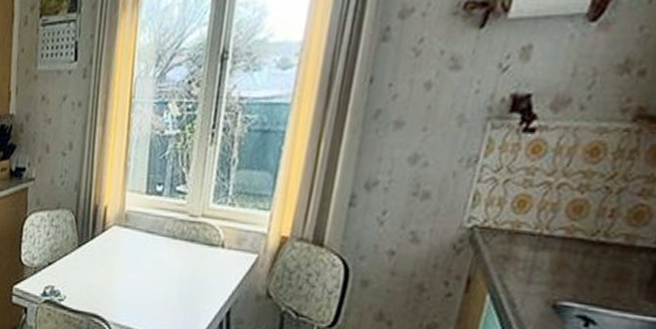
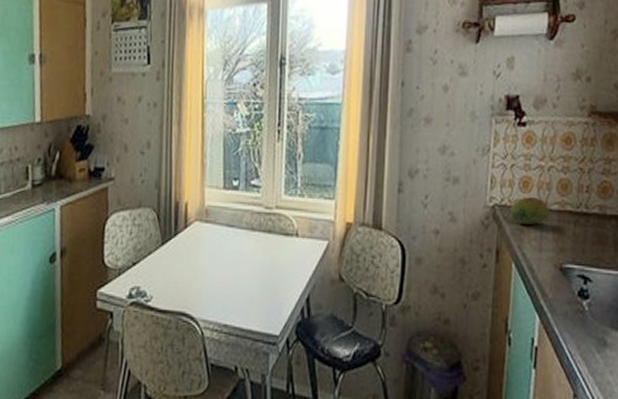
fruit: none [494,219,551,252] -> present [511,197,550,225]

